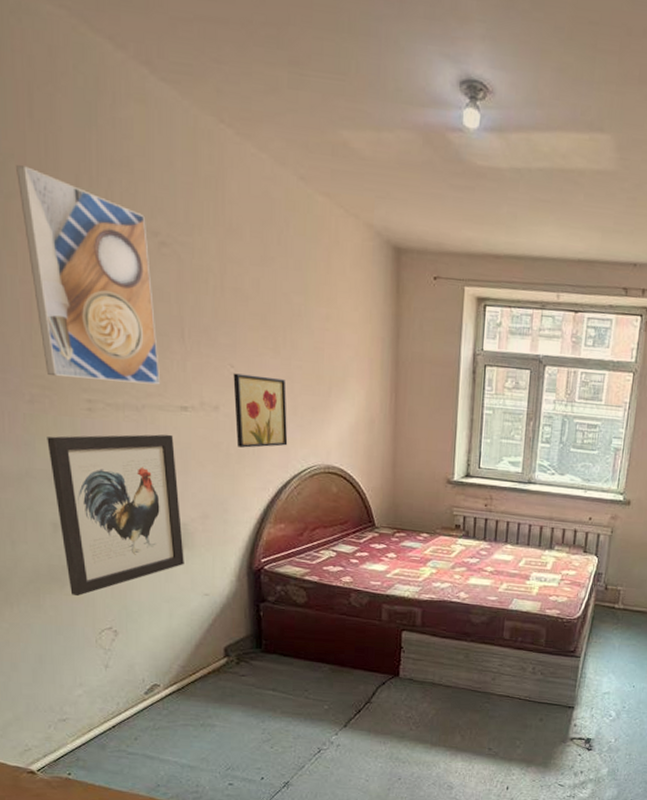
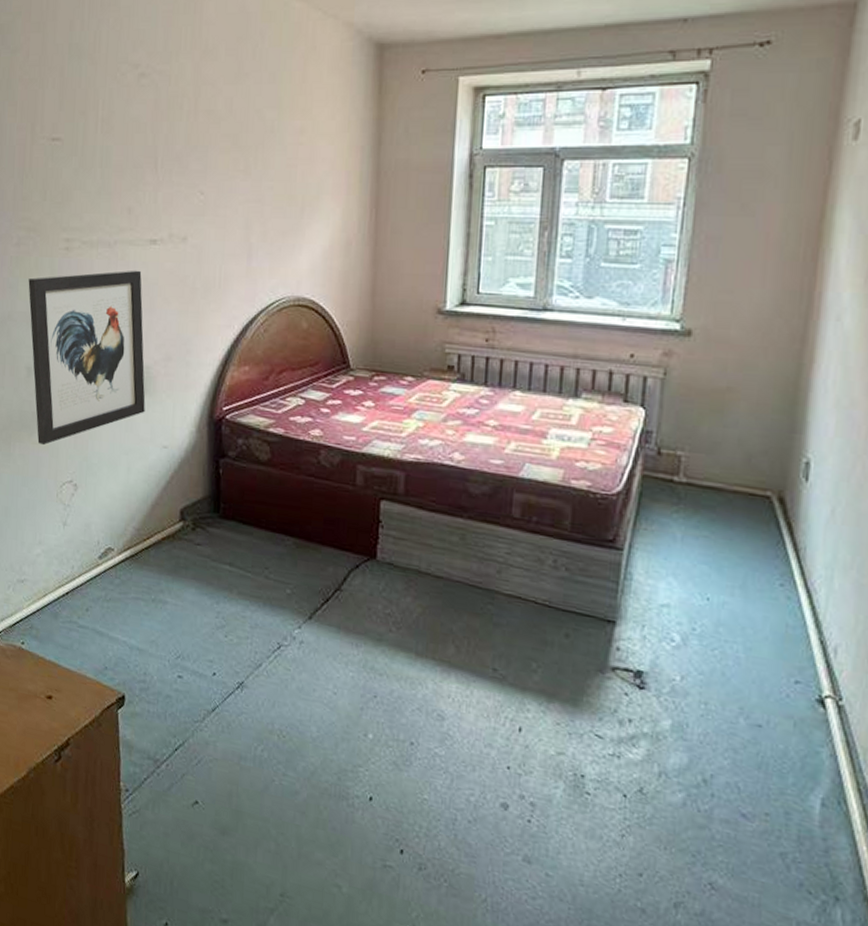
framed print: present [16,165,161,385] -> none [22,21,133,219]
wall art: present [233,373,288,448] -> none [202,200,256,281]

